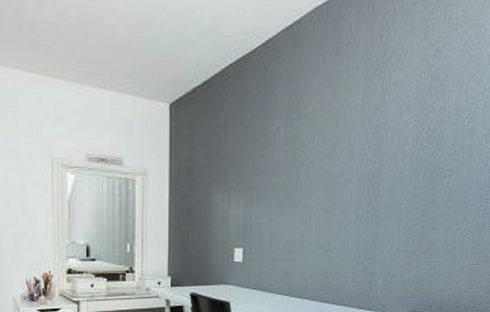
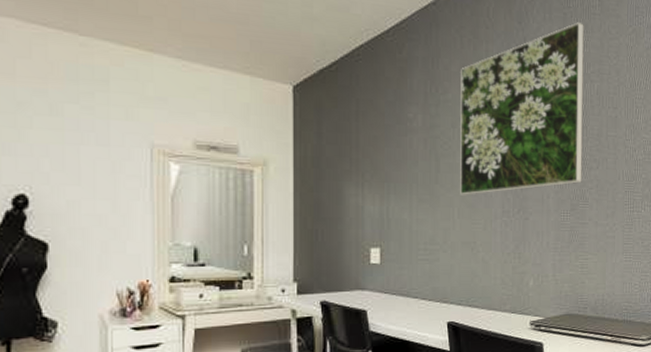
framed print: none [317,34,446,202] -> present [460,22,584,195]

